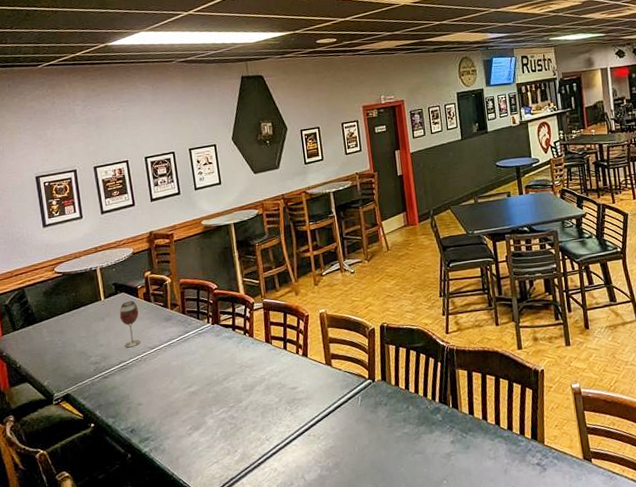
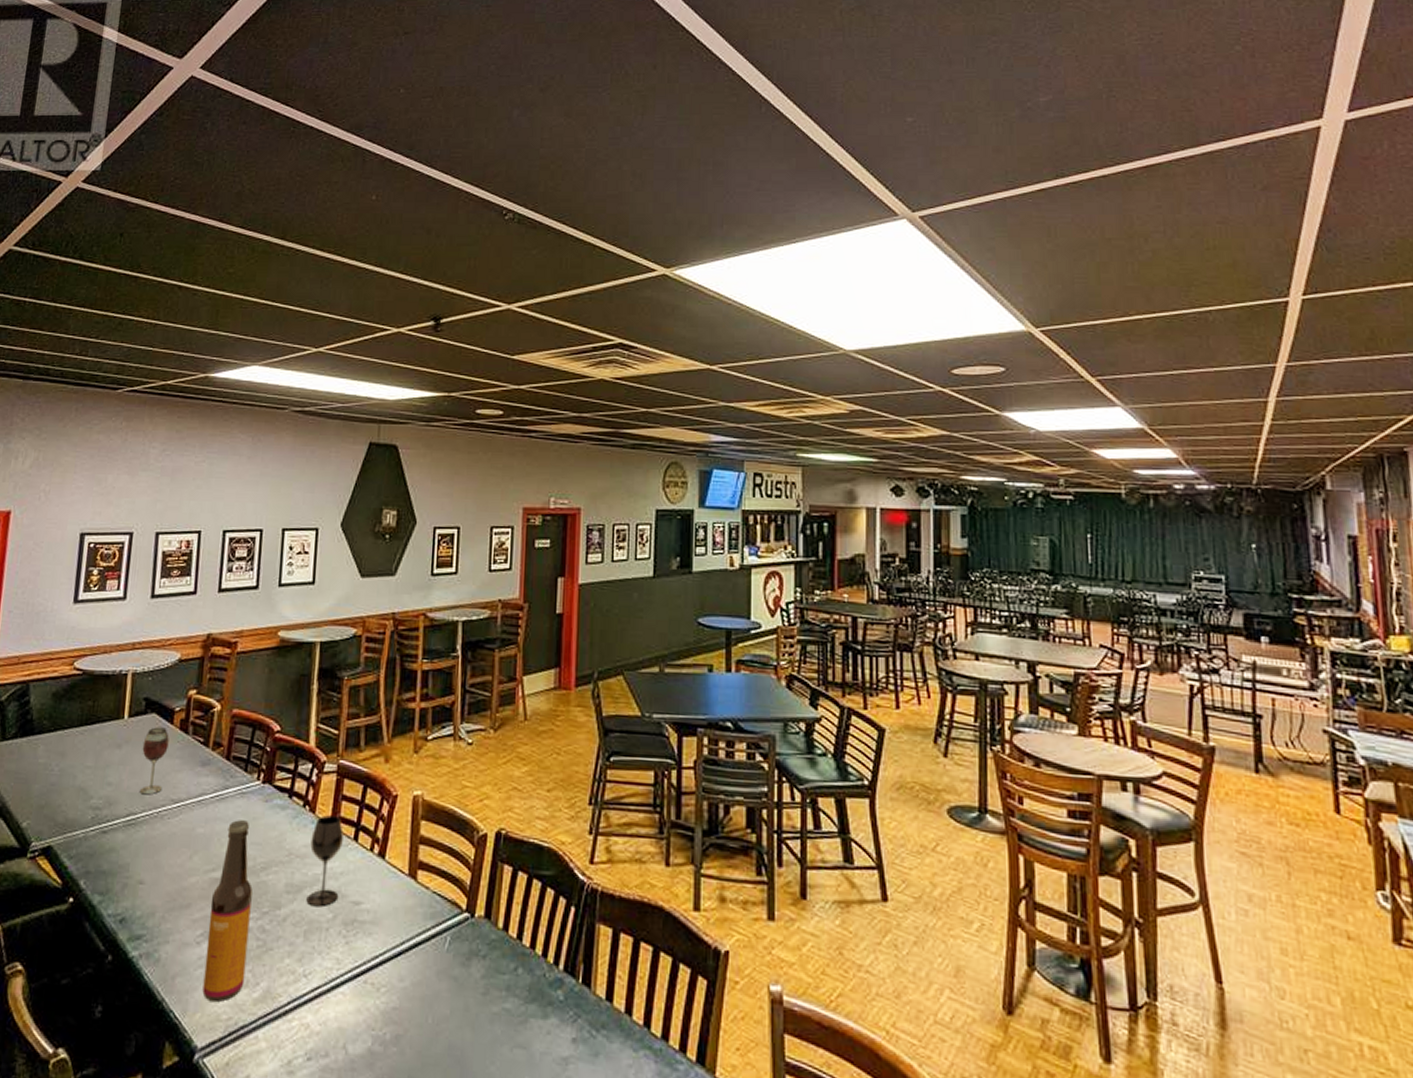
beer bottle: none [192,351,227,468] -> present [202,820,253,1002]
wineglass: none [253,336,281,396] -> present [306,815,344,907]

